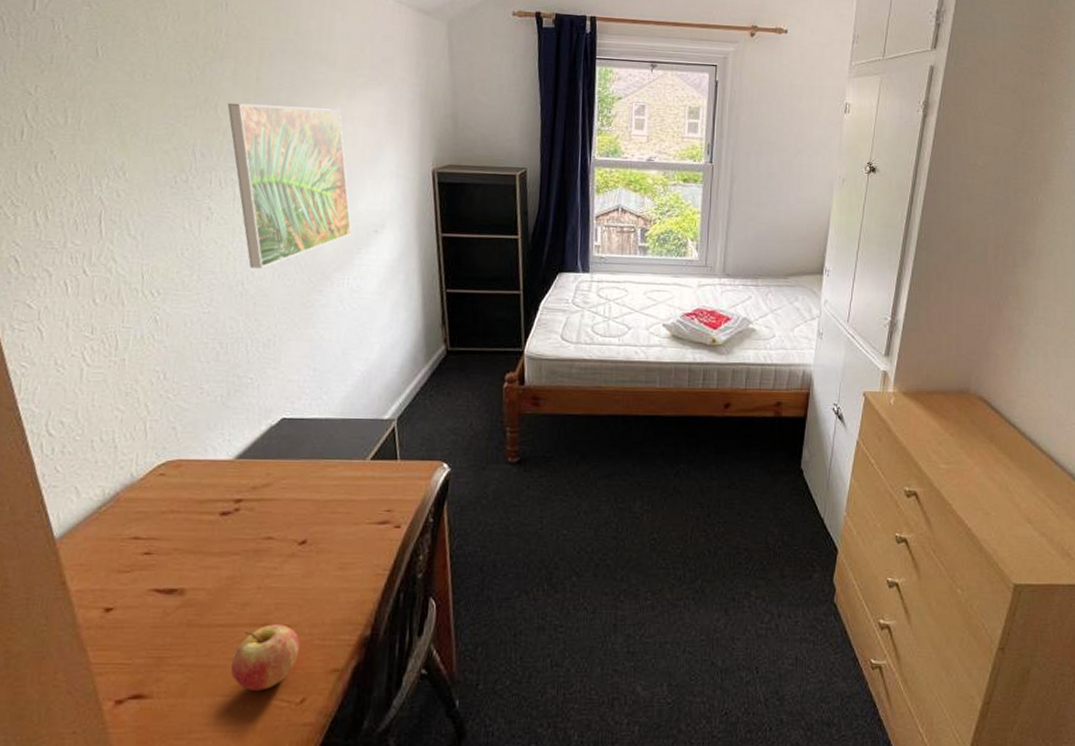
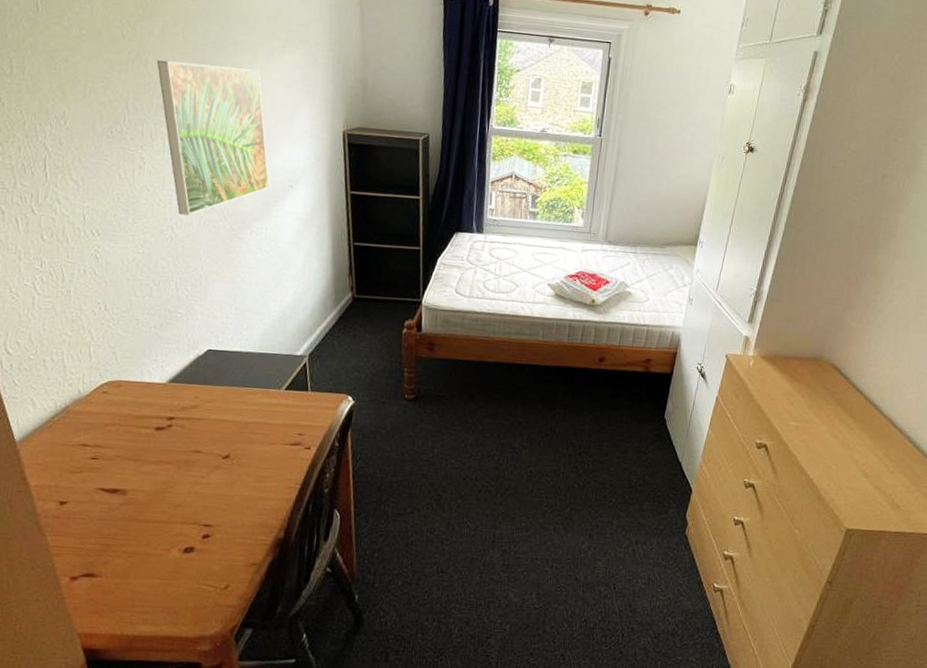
fruit: present [230,624,300,691] -> none [166,523,224,577]

